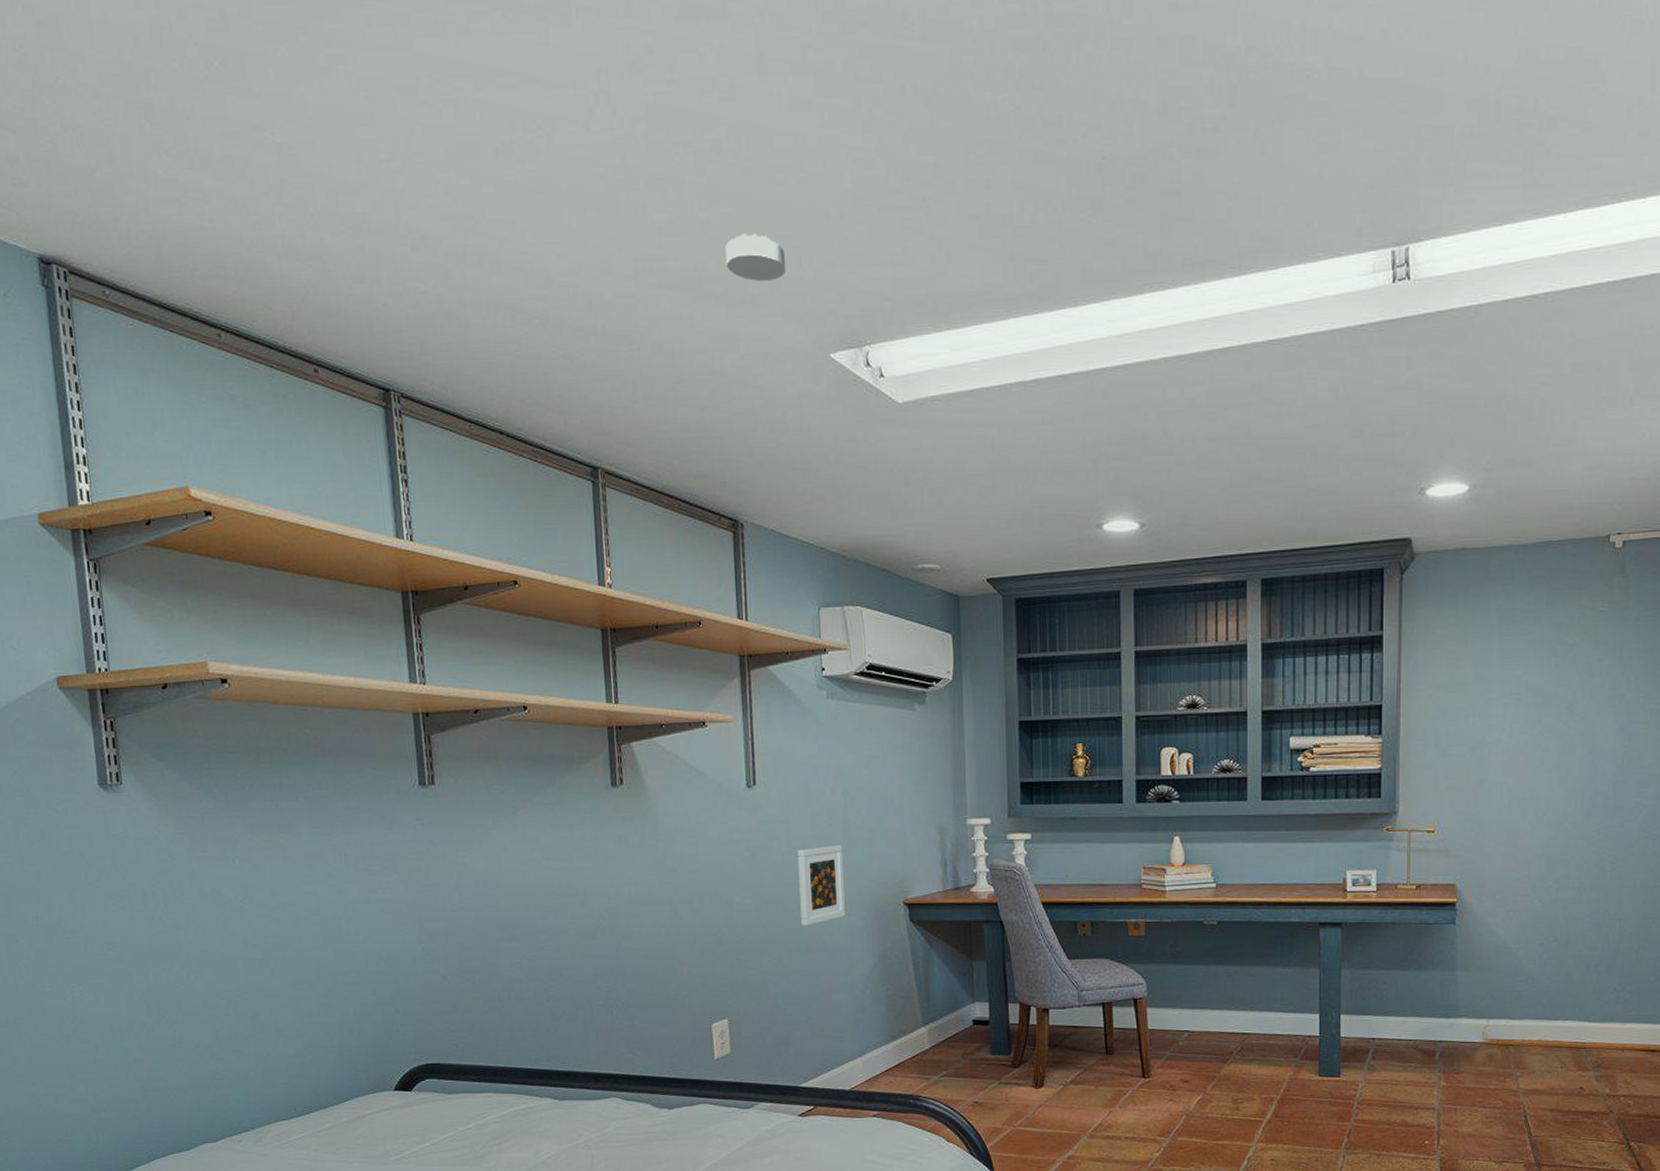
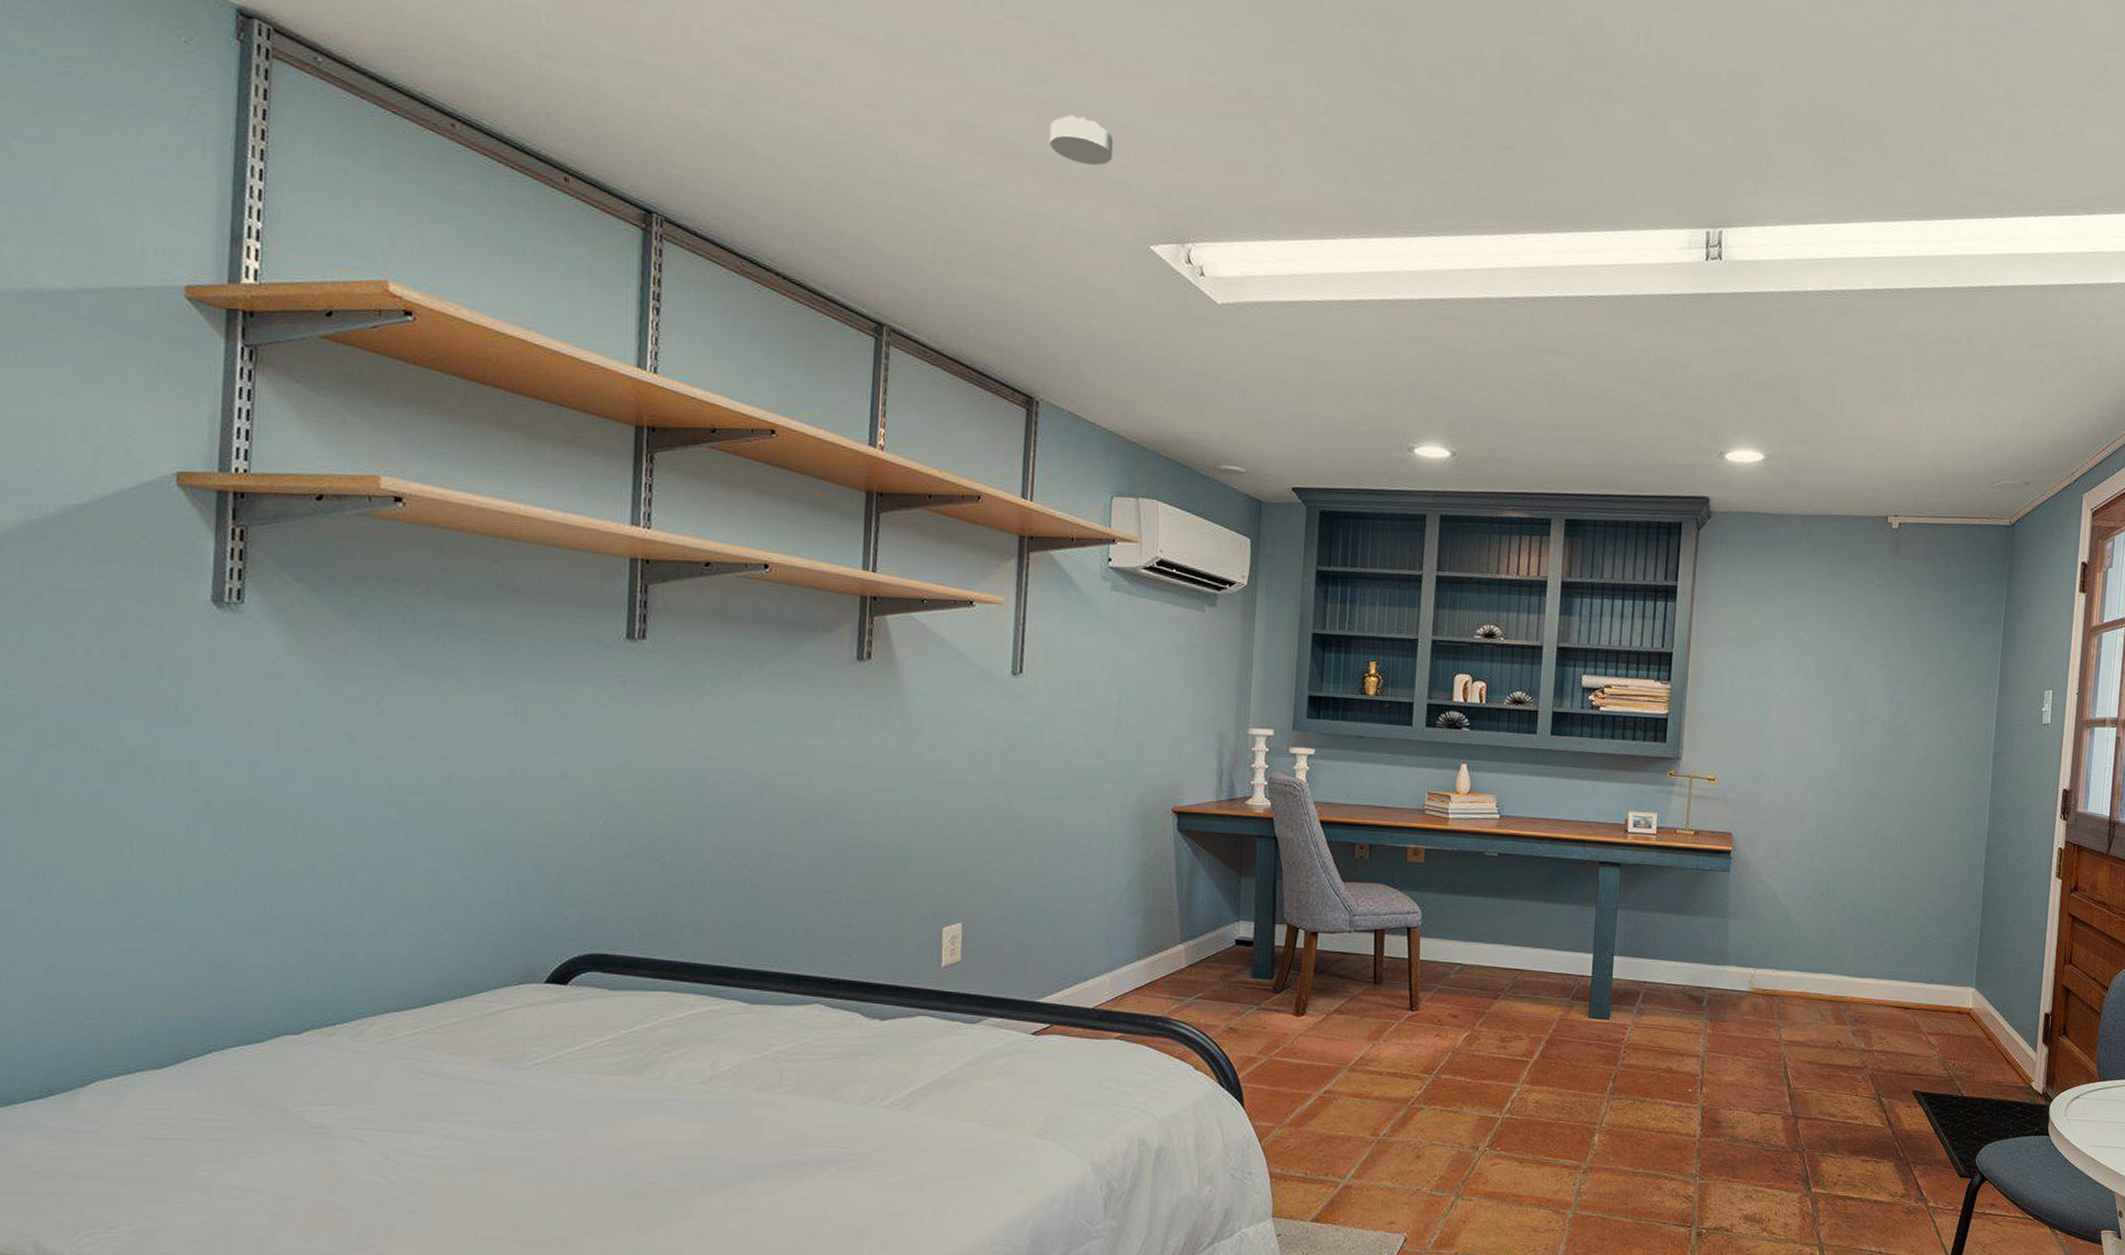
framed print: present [797,844,845,926] -> none [1056,743,1112,828]

